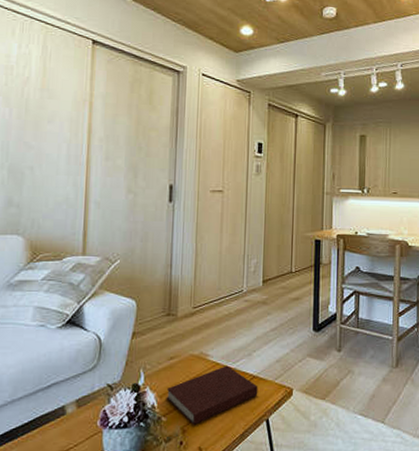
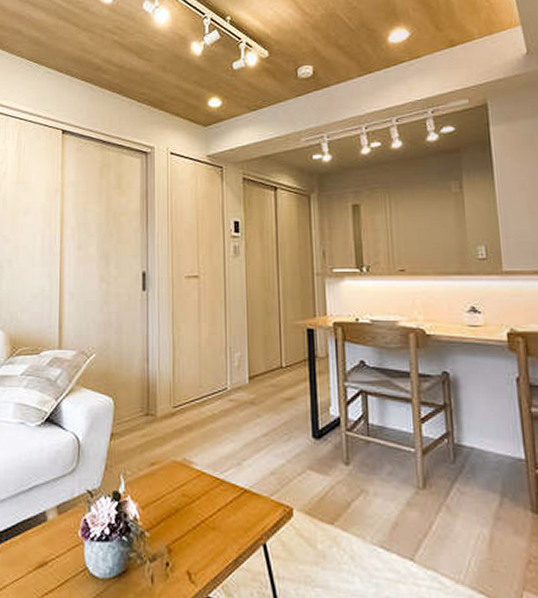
notebook: present [166,365,258,425] -> none [148,475,252,544]

